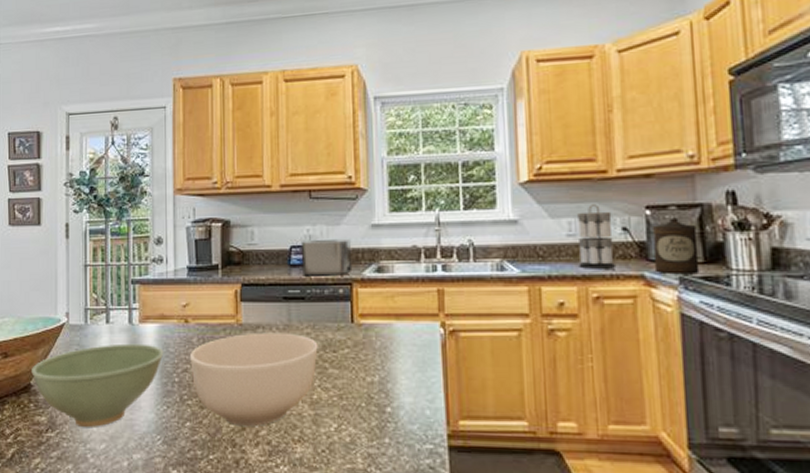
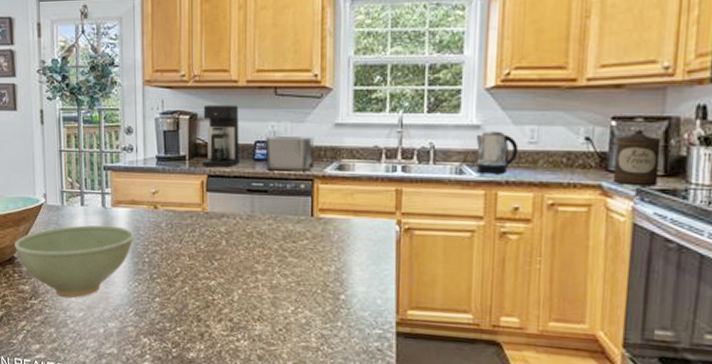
bowl: present [189,332,318,427] -> none [158,221,279,305]
coffee maker: none [235,210,274,276] -> present [202,104,239,168]
kettle: none [514,225,558,270] -> present [476,131,519,175]
spice rack: present [577,204,615,269] -> none [537,113,576,177]

